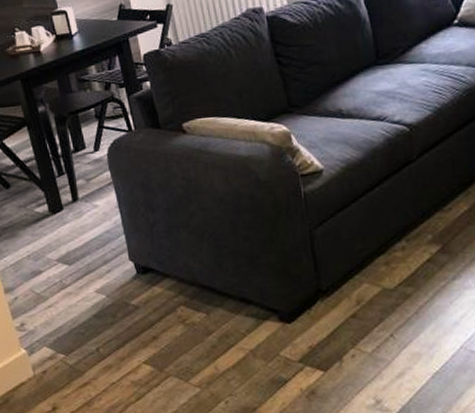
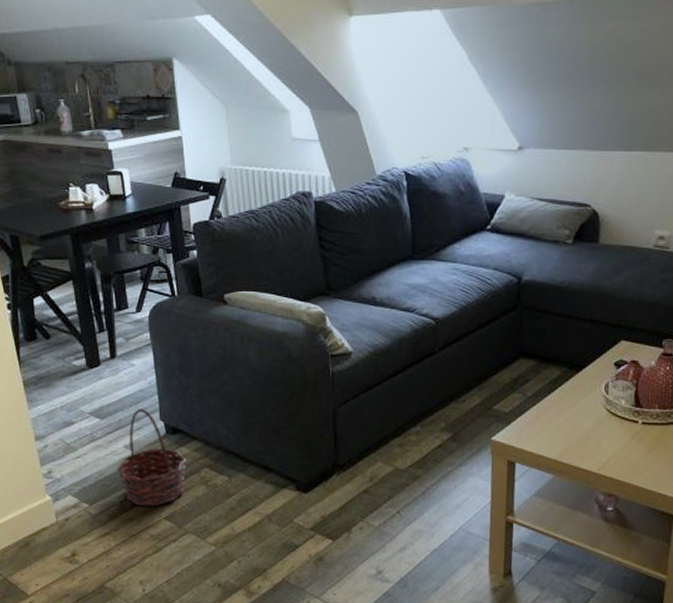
basket: none [89,250,162,352] -> present [116,408,187,506]

